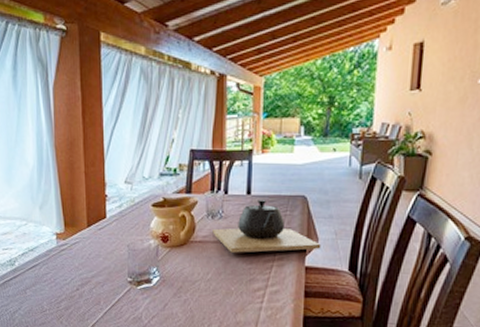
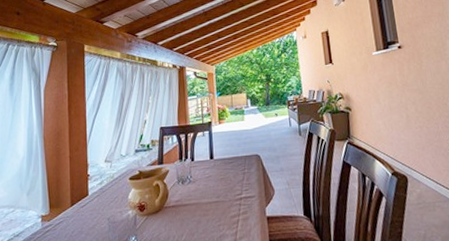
teapot: present [212,200,321,253] -> none [183,162,278,213]

